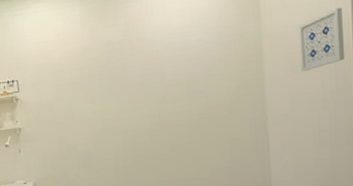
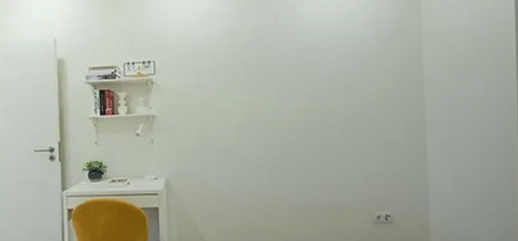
wall art: present [298,7,346,72] -> none [460,9,508,75]

